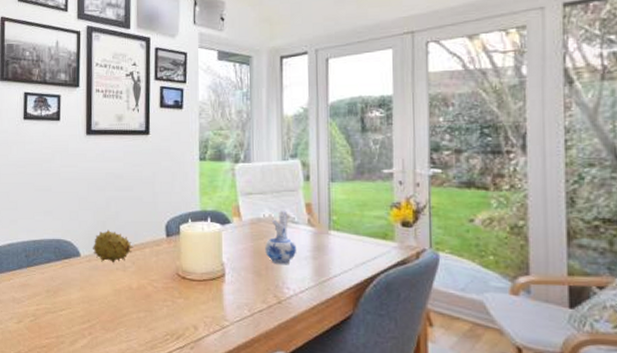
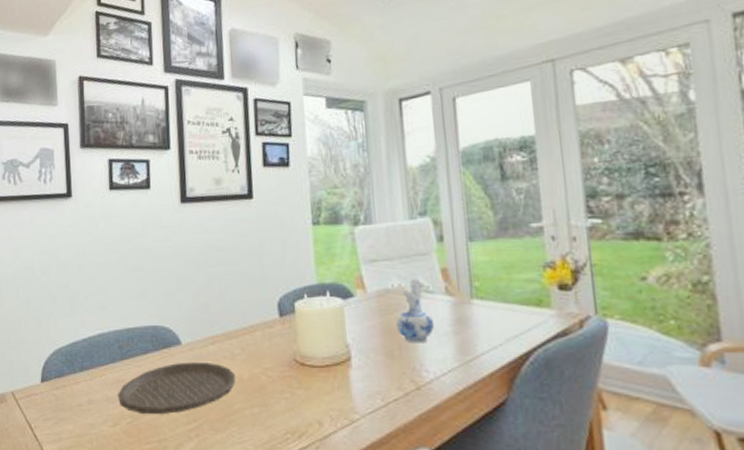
plate: none [23,271,126,315] -> present [118,361,236,415]
fruit: present [93,229,133,263] -> none [195,311,242,351]

